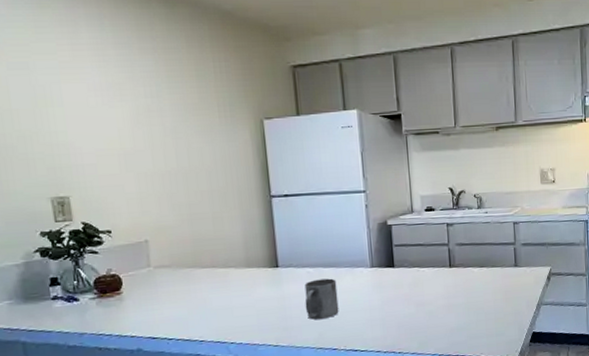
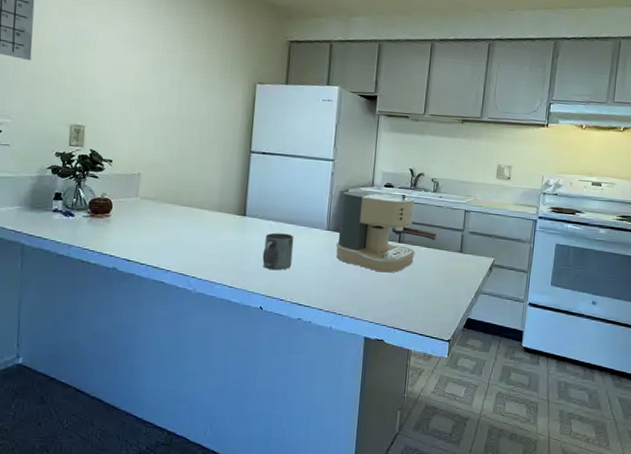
coffee maker: none [380,214,488,302] -> present [336,190,436,273]

